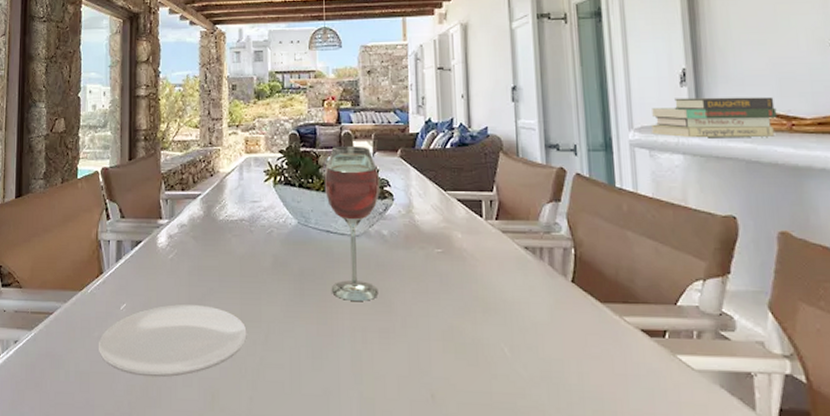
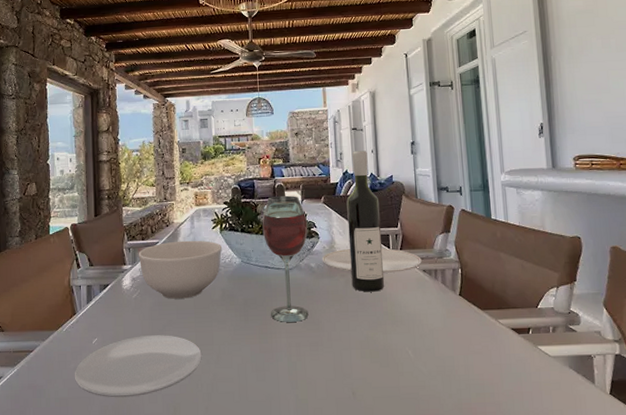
bowl: none [177,194,276,263] -> present [138,240,223,299]
plate: none [396,215,523,248] -> present [321,248,422,273]
bottle: none [429,95,475,271] -> present [346,150,385,292]
books: present [650,97,777,137] -> none [517,143,610,177]

